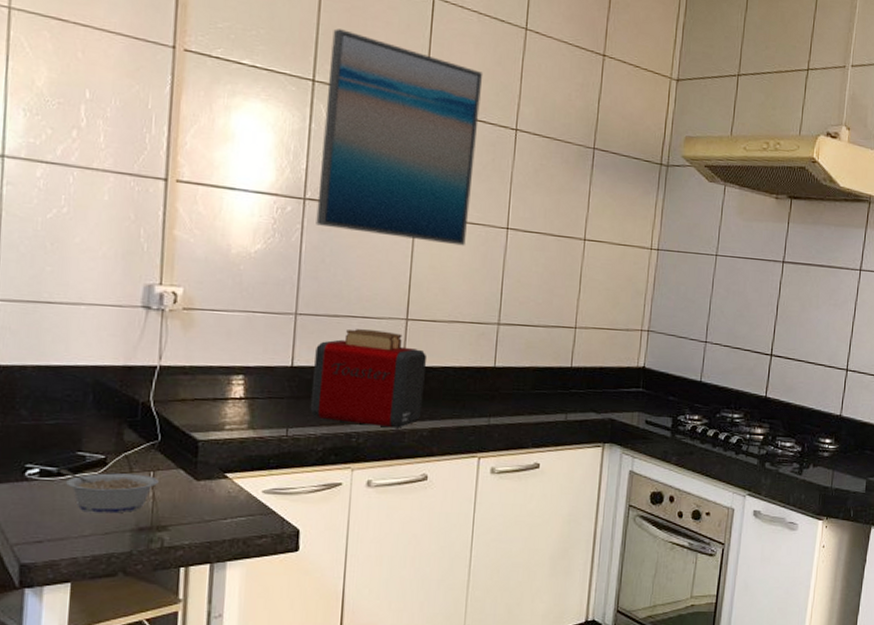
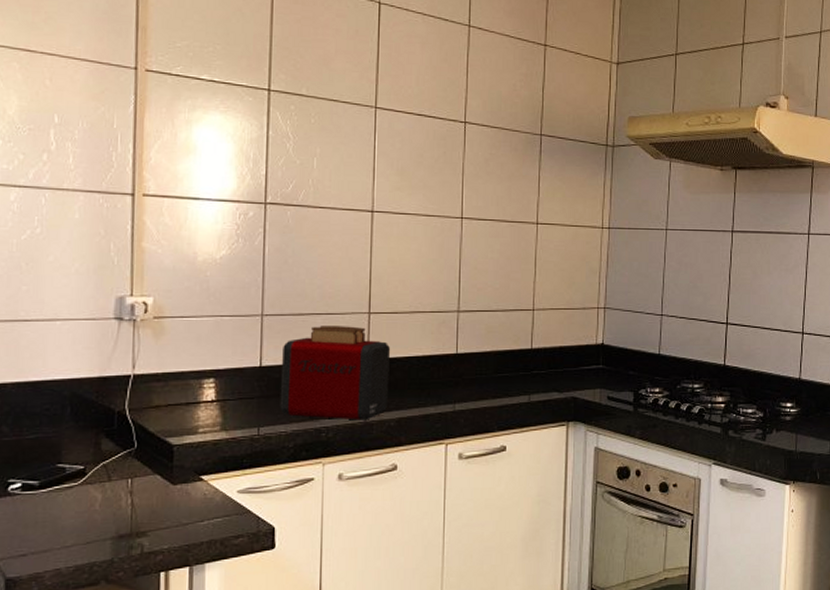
legume: present [59,468,159,514] -> none [40,481,137,523]
wall art: present [316,29,483,246] -> none [277,39,431,238]

